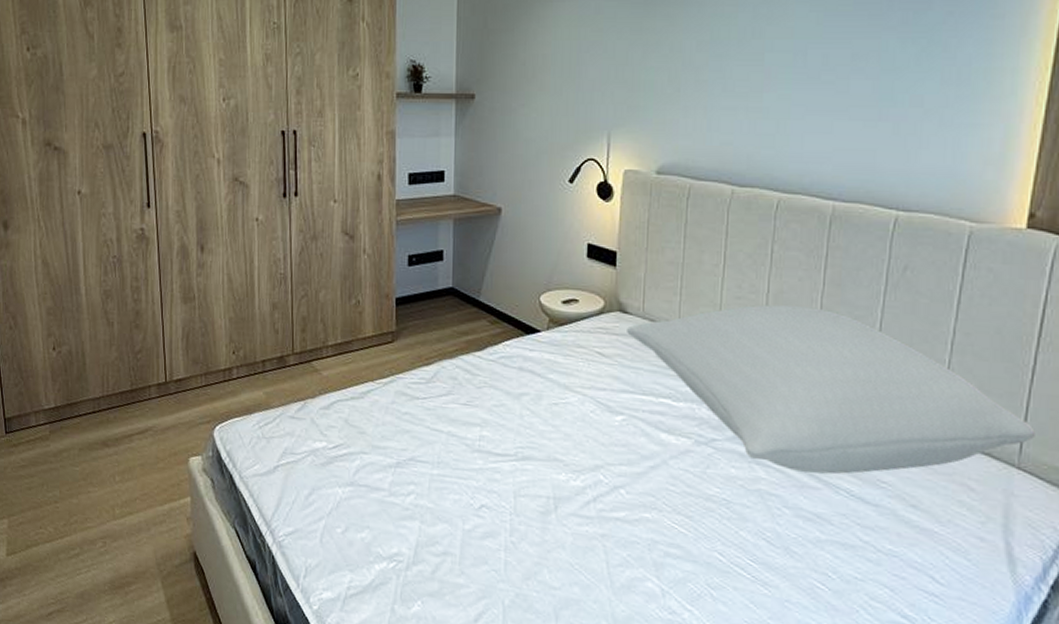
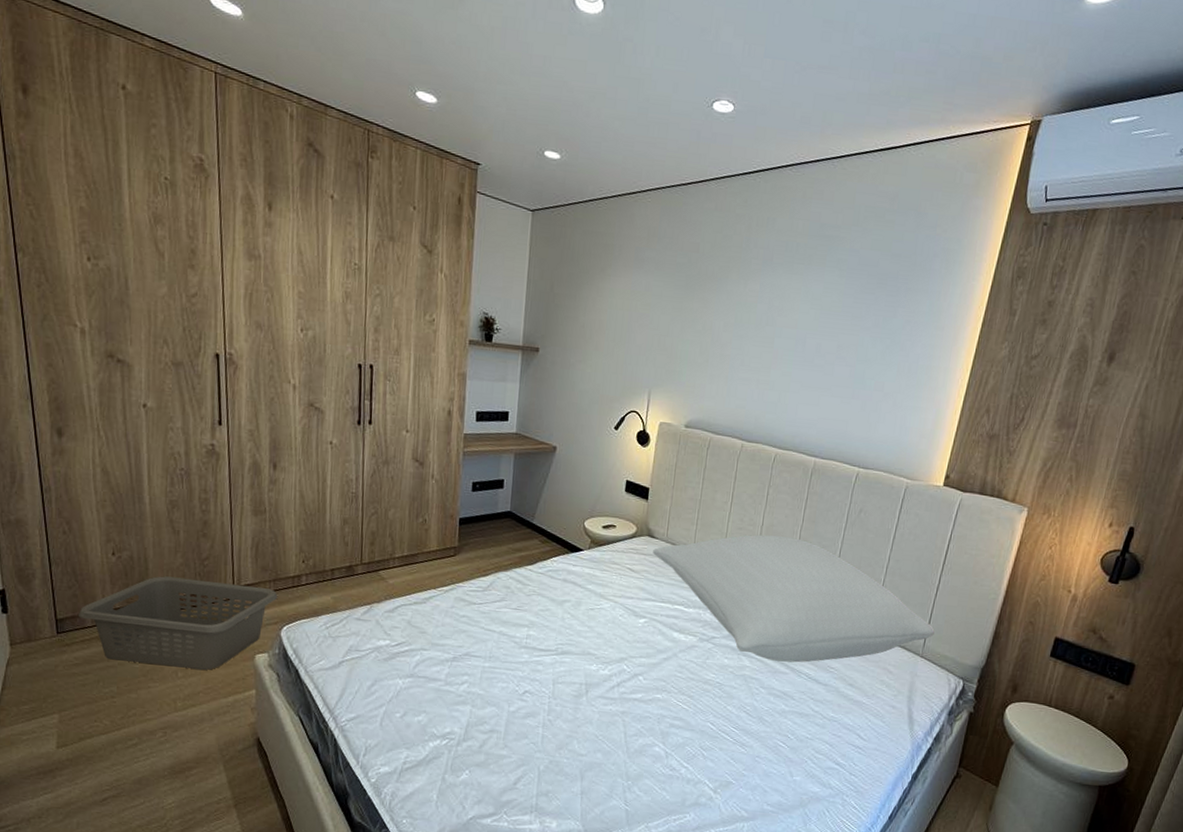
laundry basket: none [24,371,210,474] -> present [78,576,278,670]

